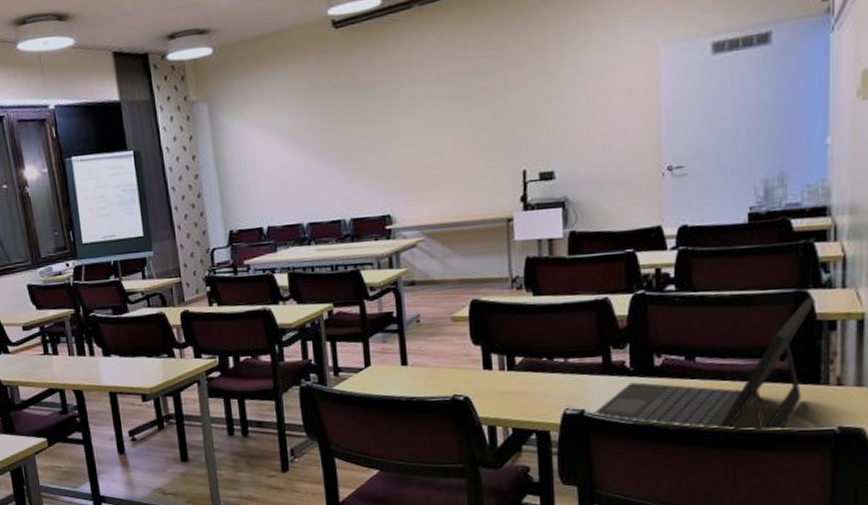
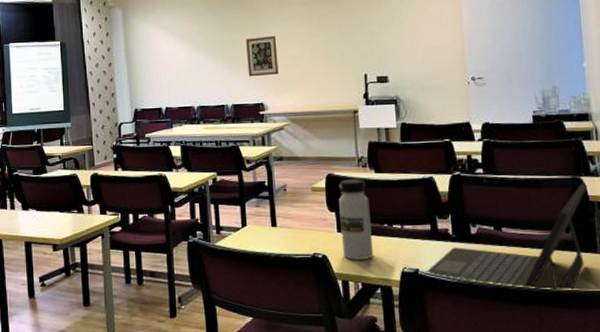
wall art: none [366,125,410,183] -> present [245,35,279,77]
water bottle: none [486,304,527,402] -> present [339,179,373,260]

